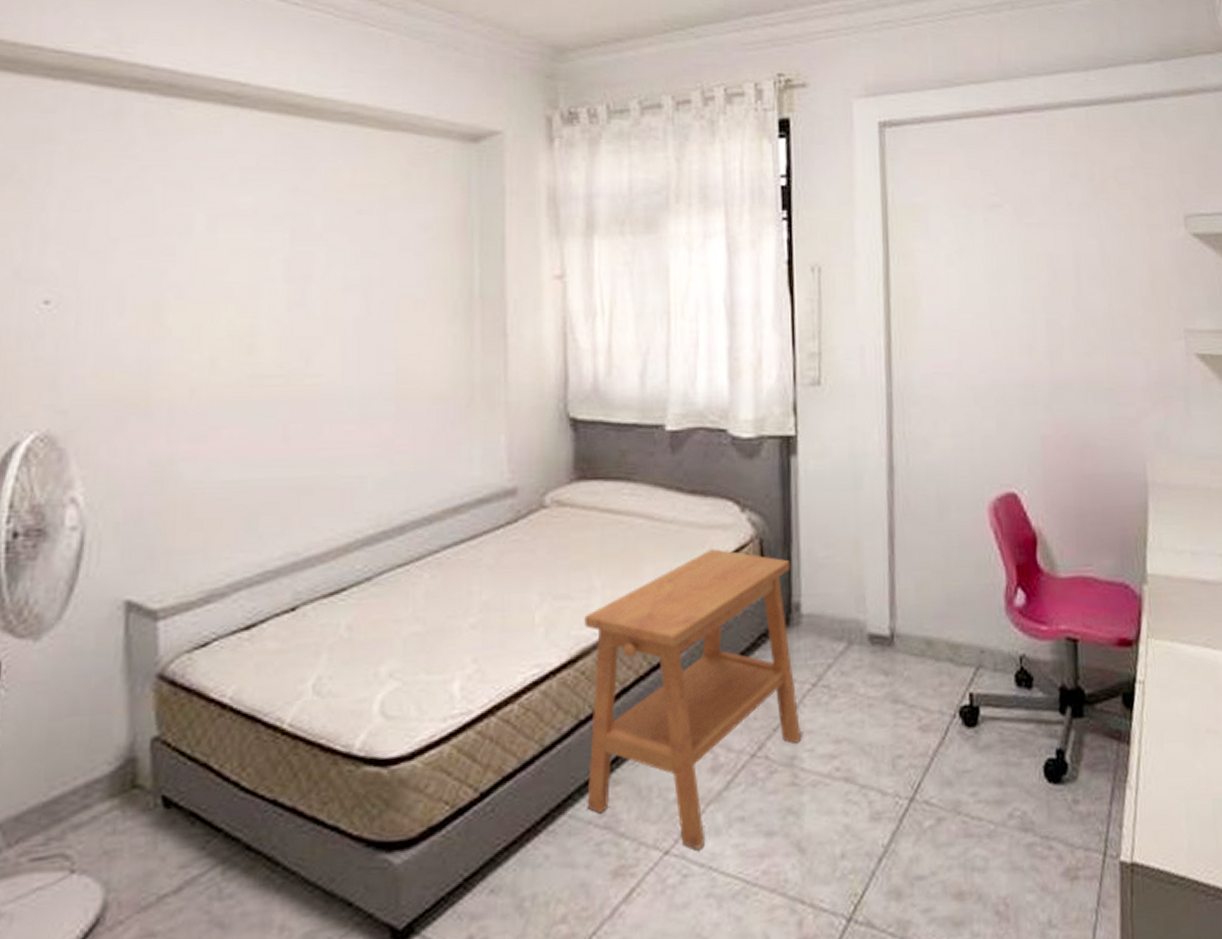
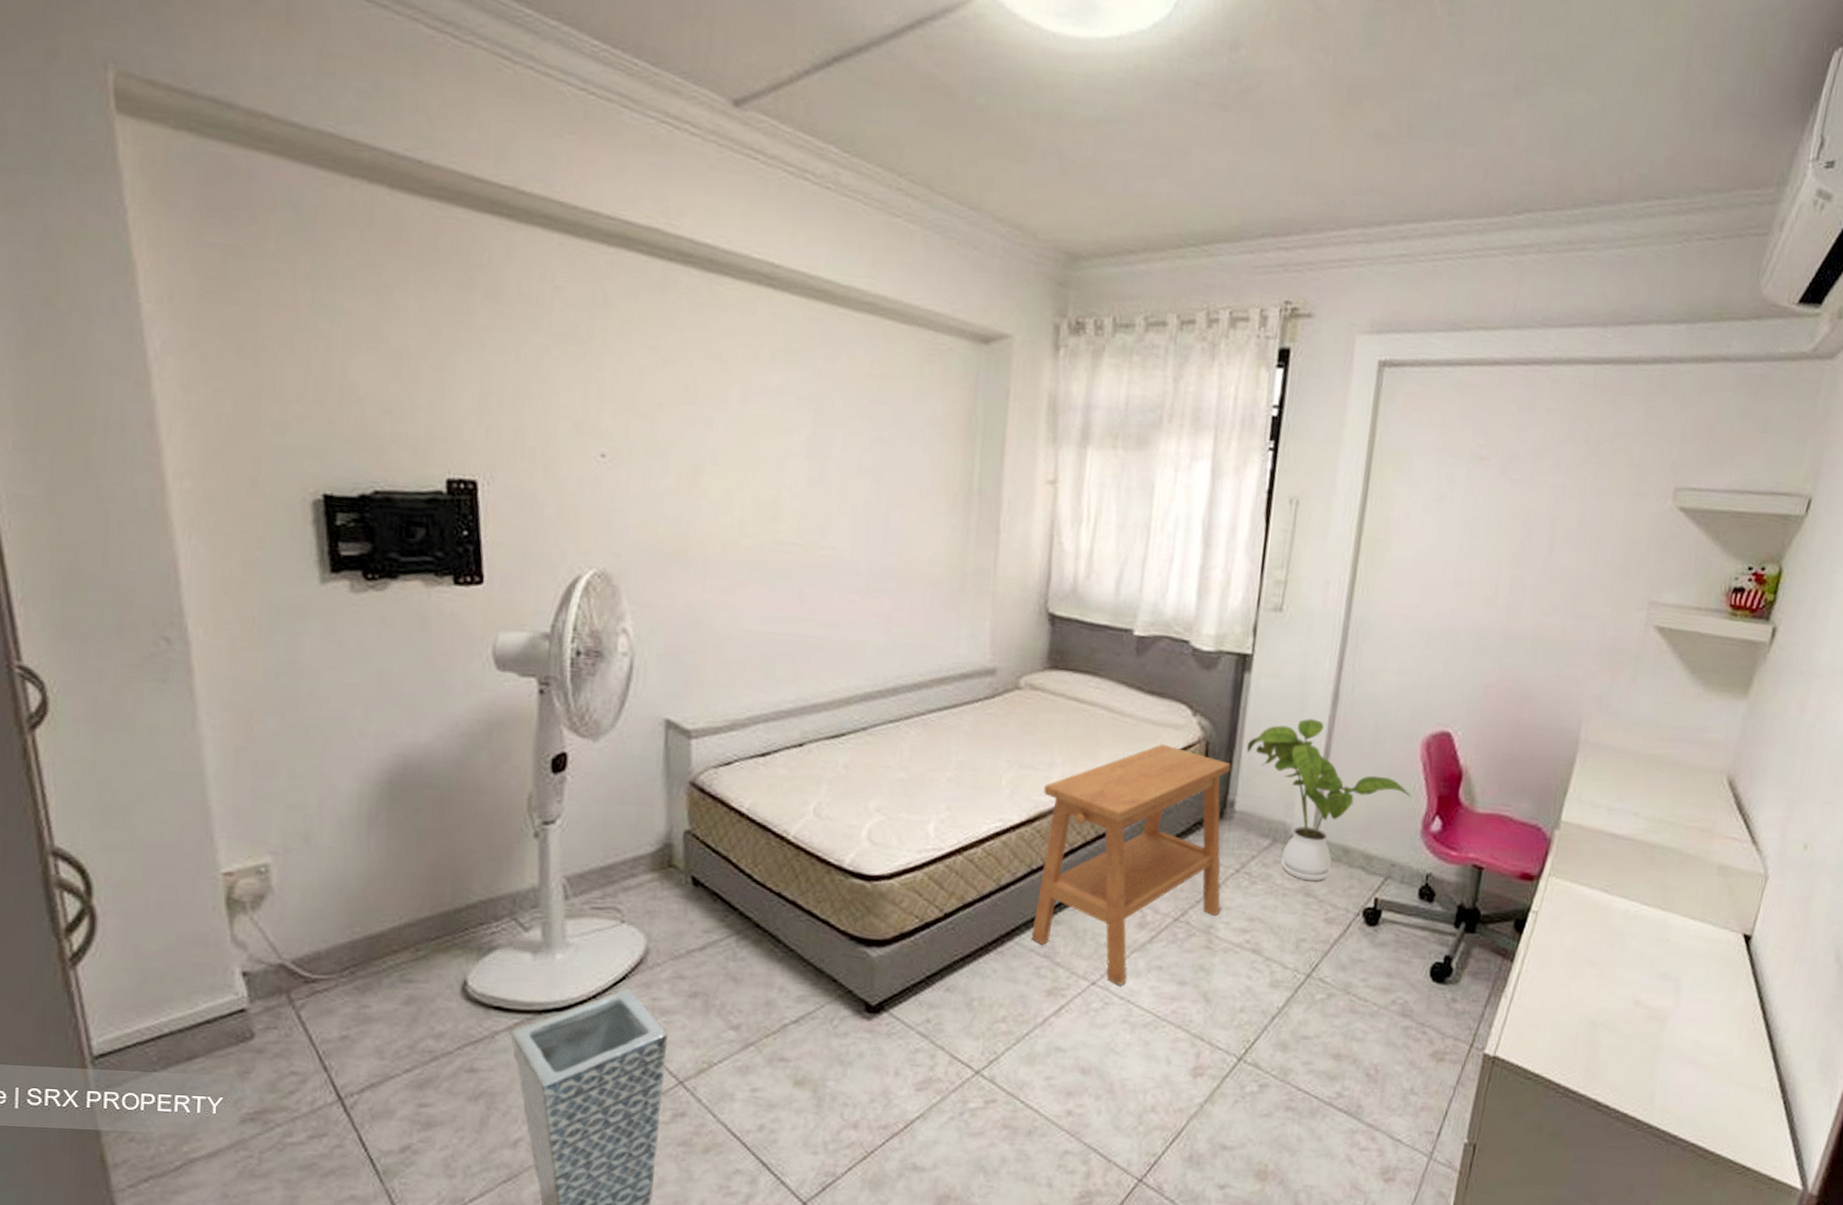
house plant: none [804,498,989,685] -> present [1246,719,1413,882]

